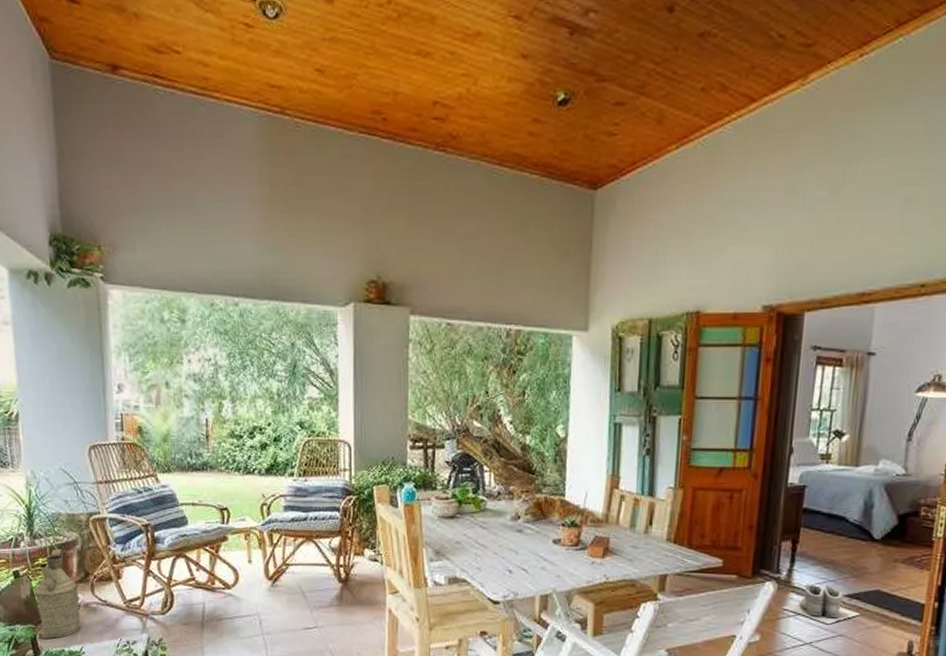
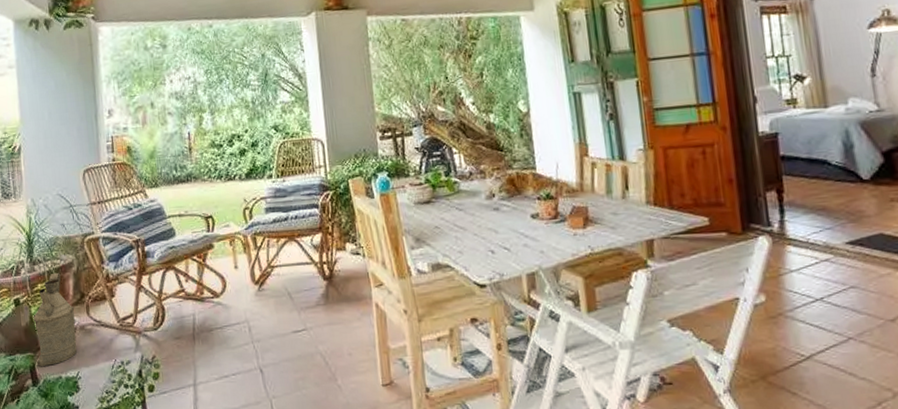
boots: present [782,584,861,625] -> none [782,233,869,277]

